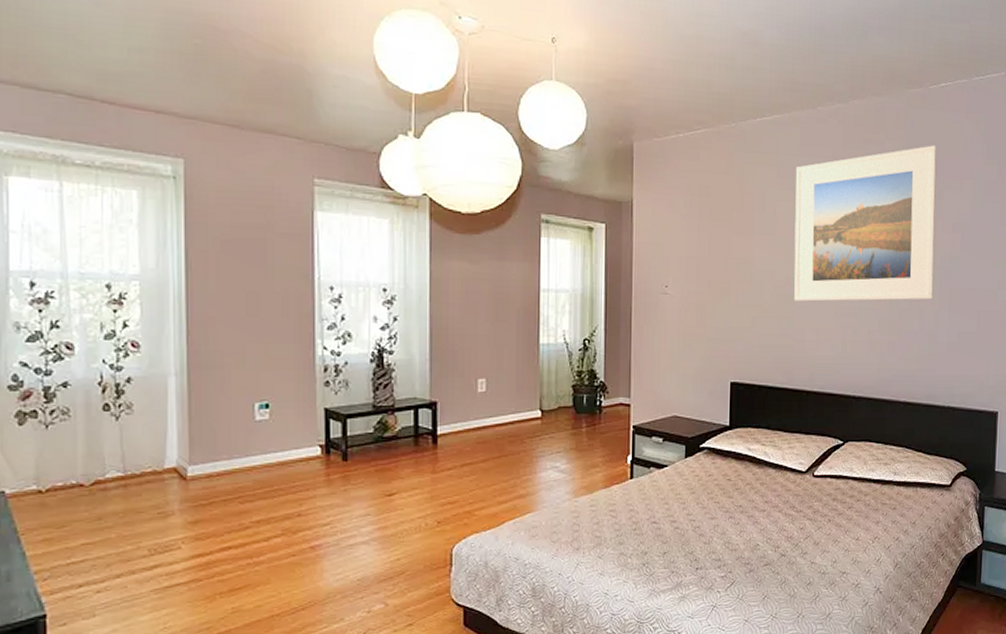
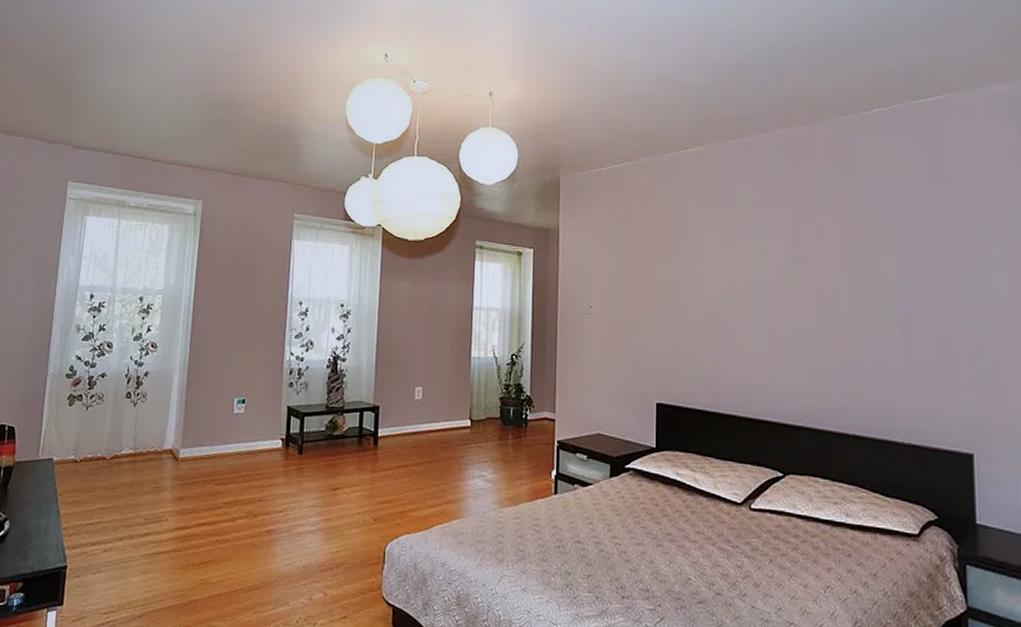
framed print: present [794,145,938,302] -> none [719,169,881,326]

